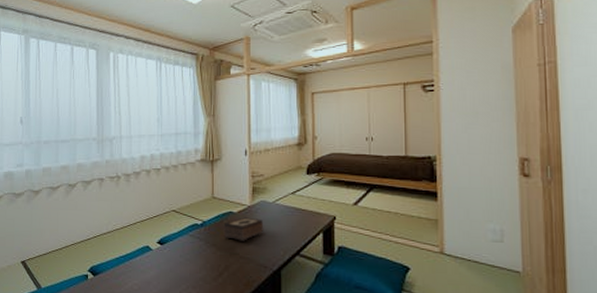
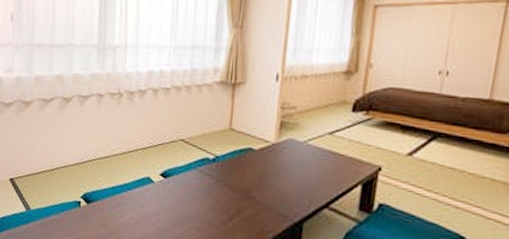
tissue box: present [223,217,264,241] -> none [239,156,290,184]

